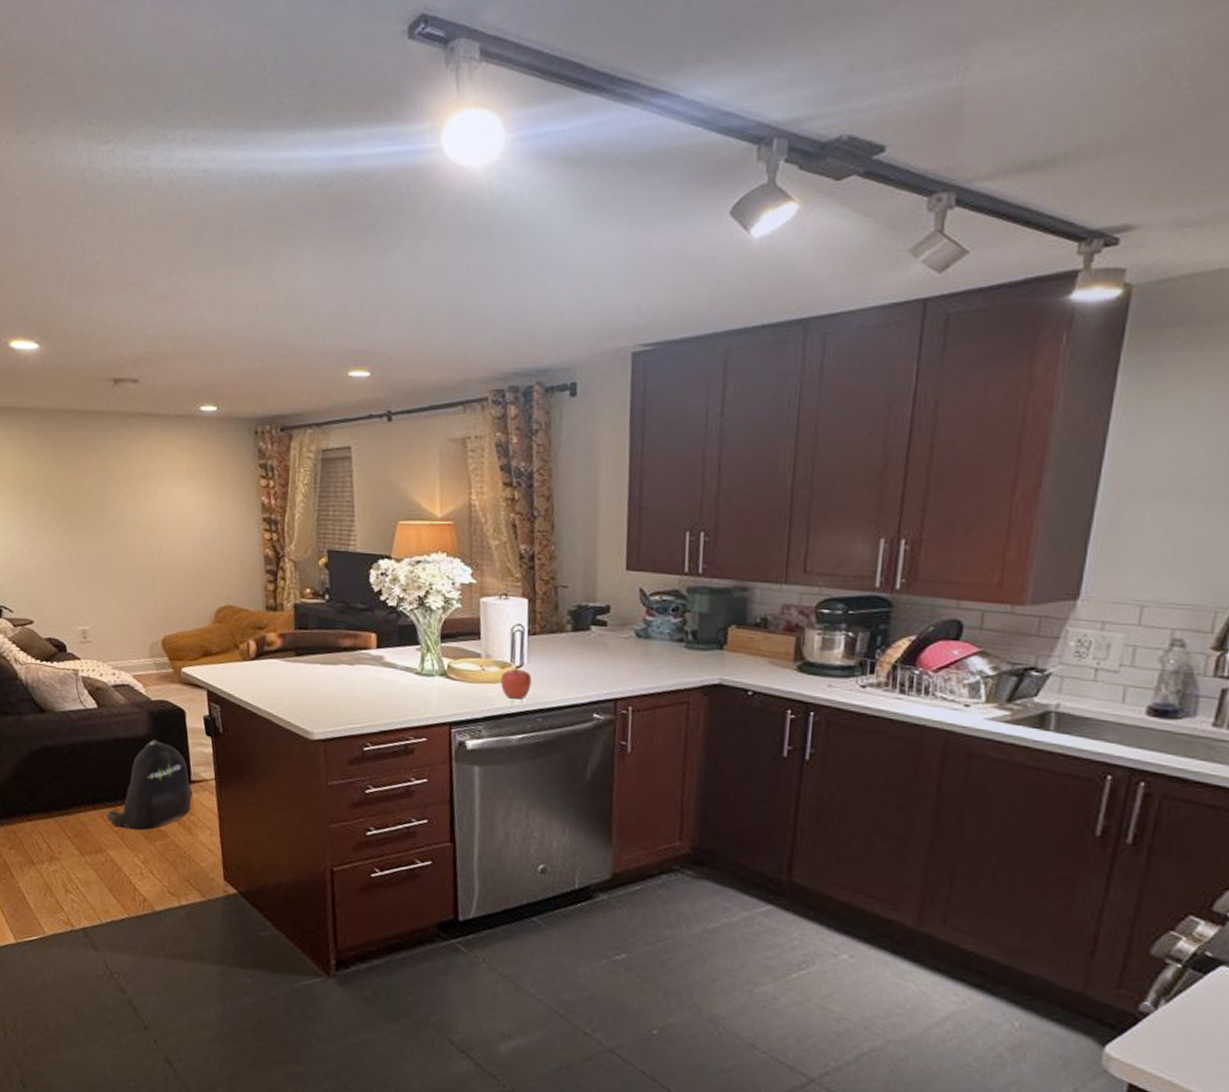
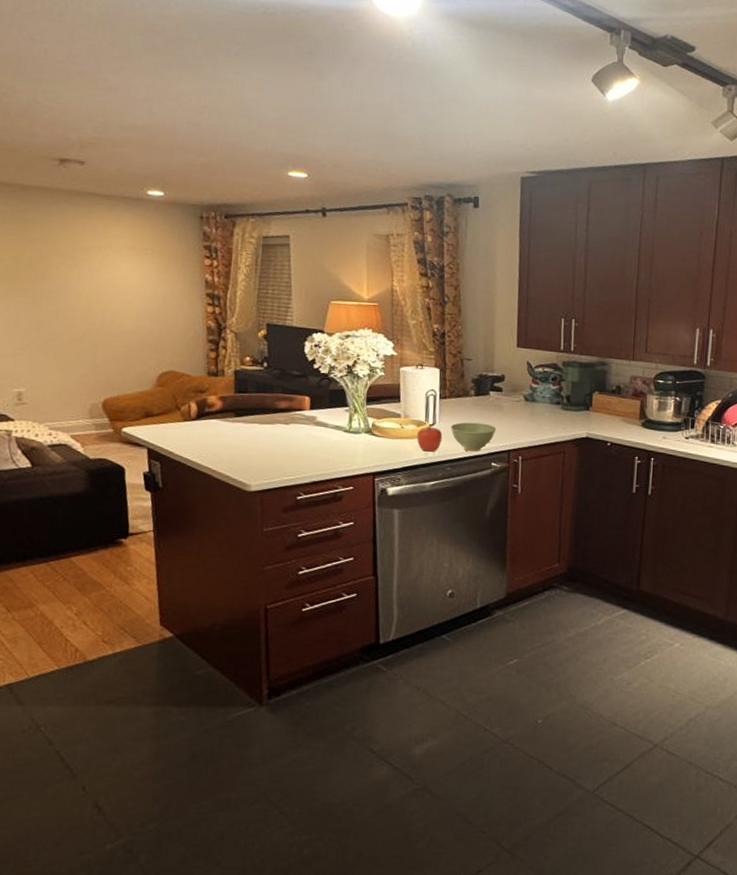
backpack: present [106,739,193,830] -> none [37,495,130,584]
bowl: none [542,663,600,701] -> present [451,422,497,452]

